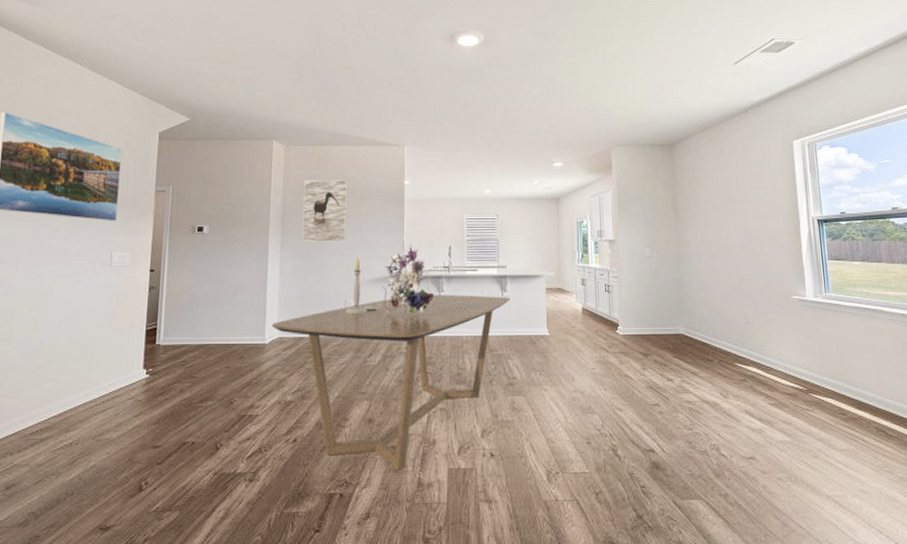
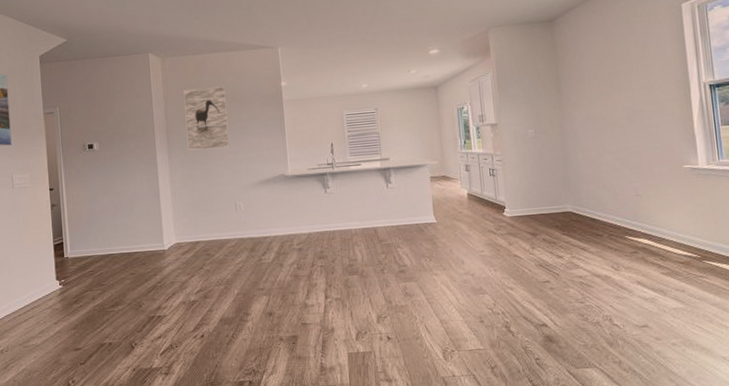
dining table: present [271,295,510,470] -> none [168,188,396,357]
candlestick: present [346,258,381,315] -> none [237,162,270,217]
bouquet: present [379,241,435,314] -> none [264,141,321,213]

